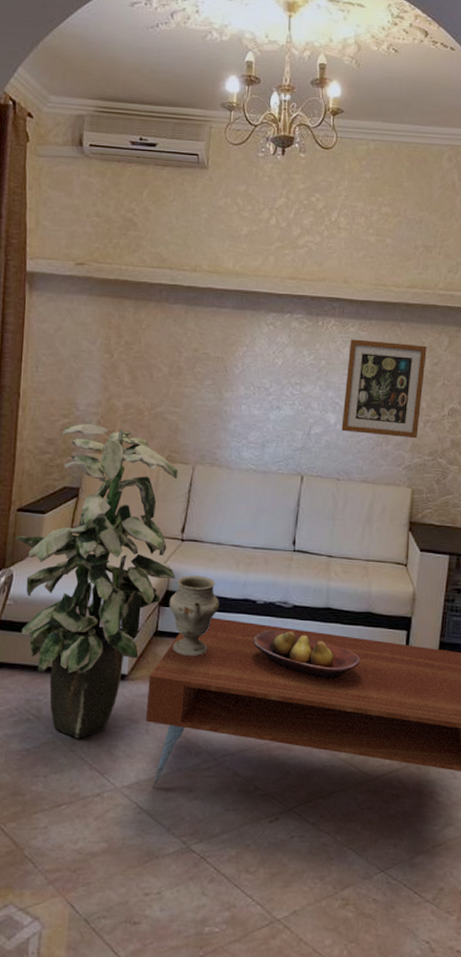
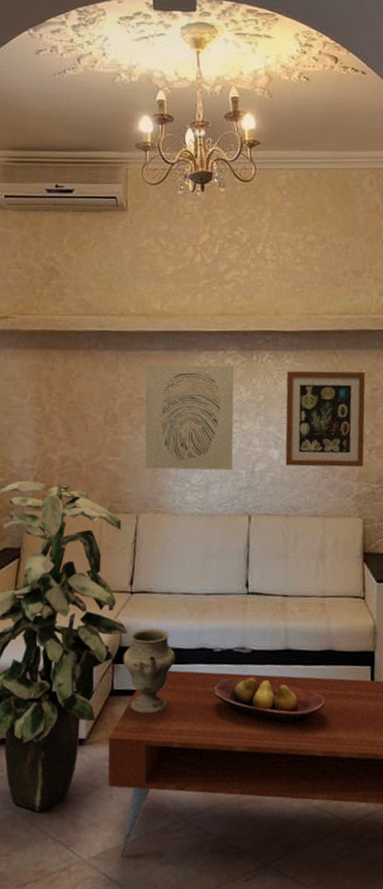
wall art: none [205,321,299,430] -> present [144,364,234,470]

